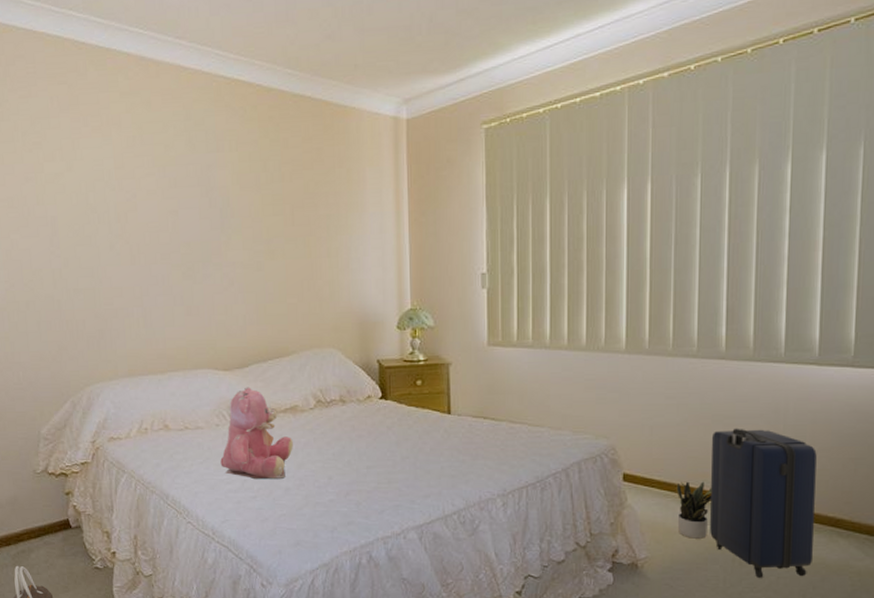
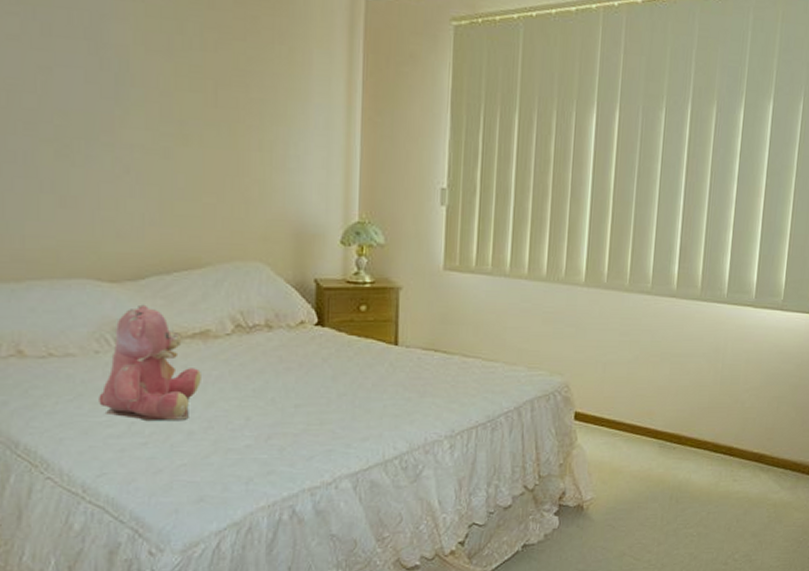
potted plant: present [676,481,713,539] -> none [623,419,657,478]
suitcase: present [710,428,817,578] -> none [652,366,748,514]

